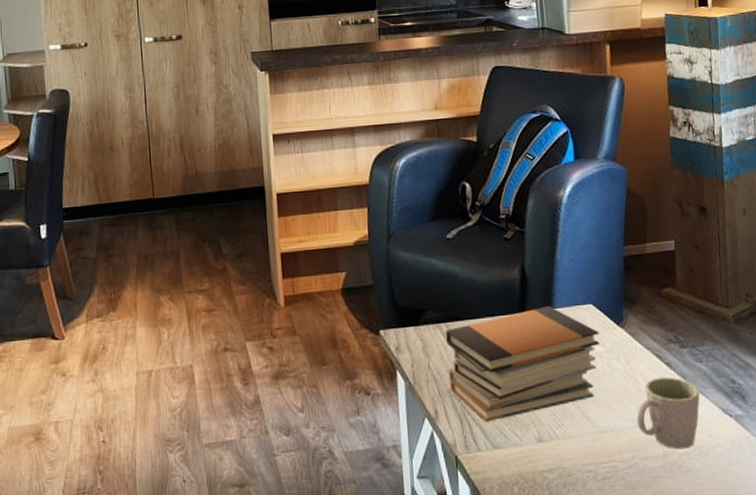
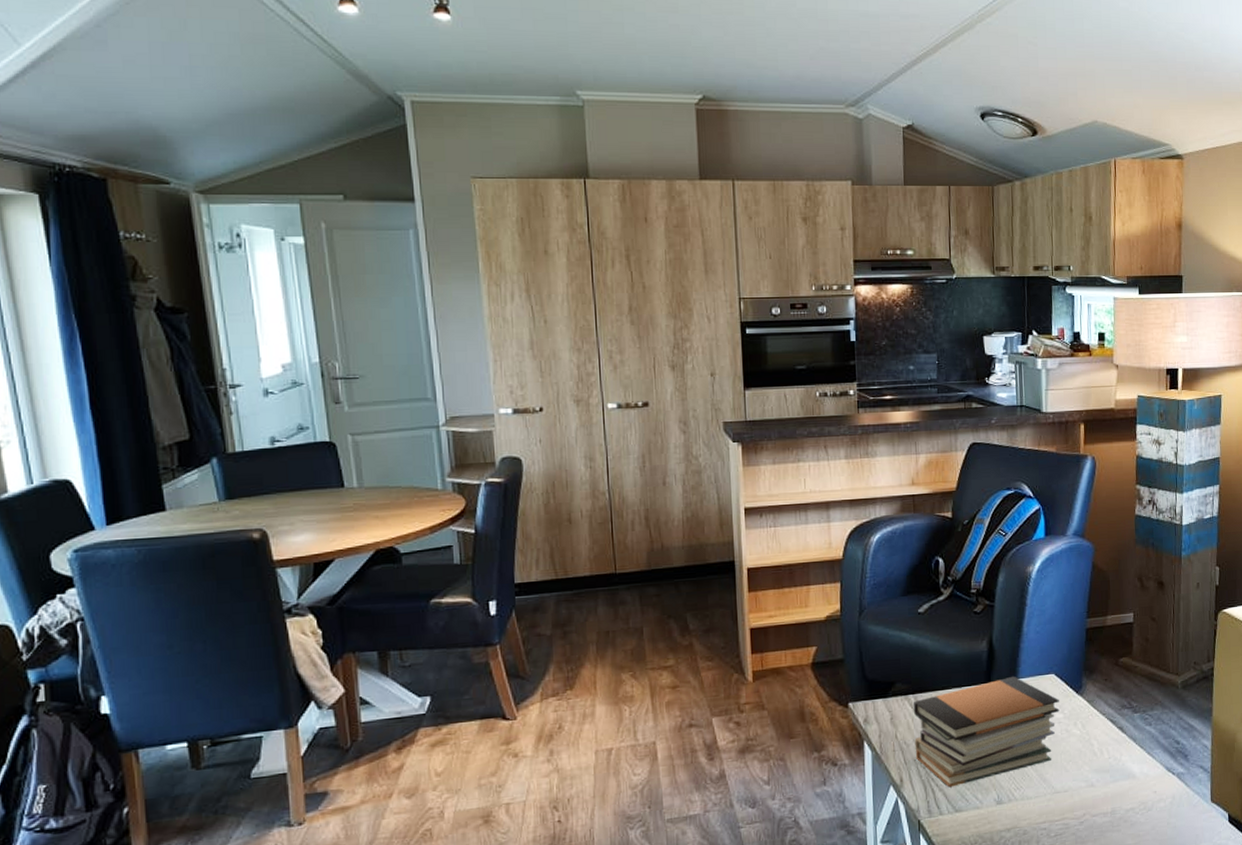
mug: present [637,377,700,450] -> none [1090,740,1148,806]

